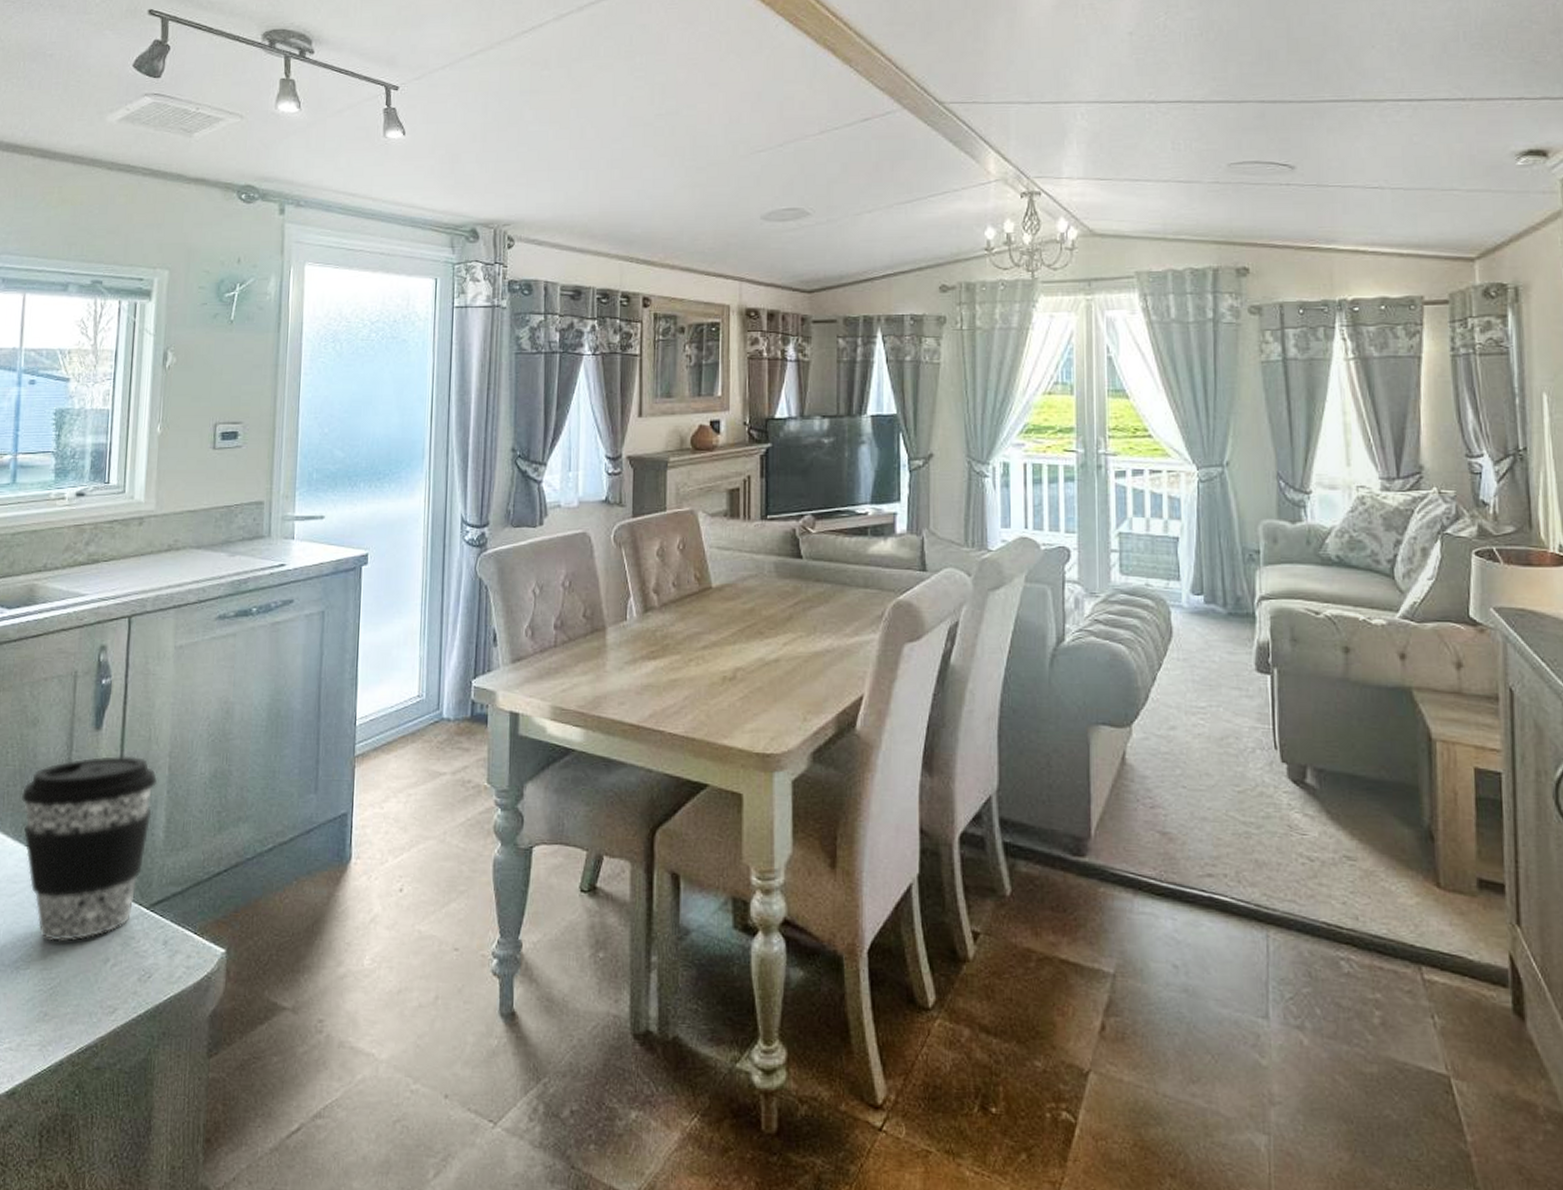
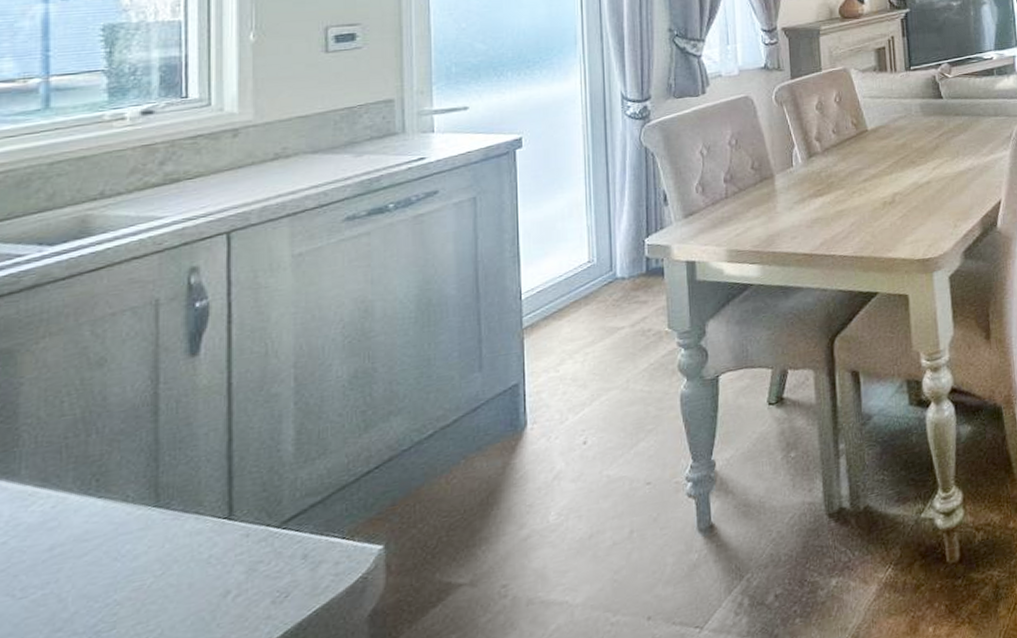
coffee cup: present [21,755,157,942] -> none [87,374,279,591]

